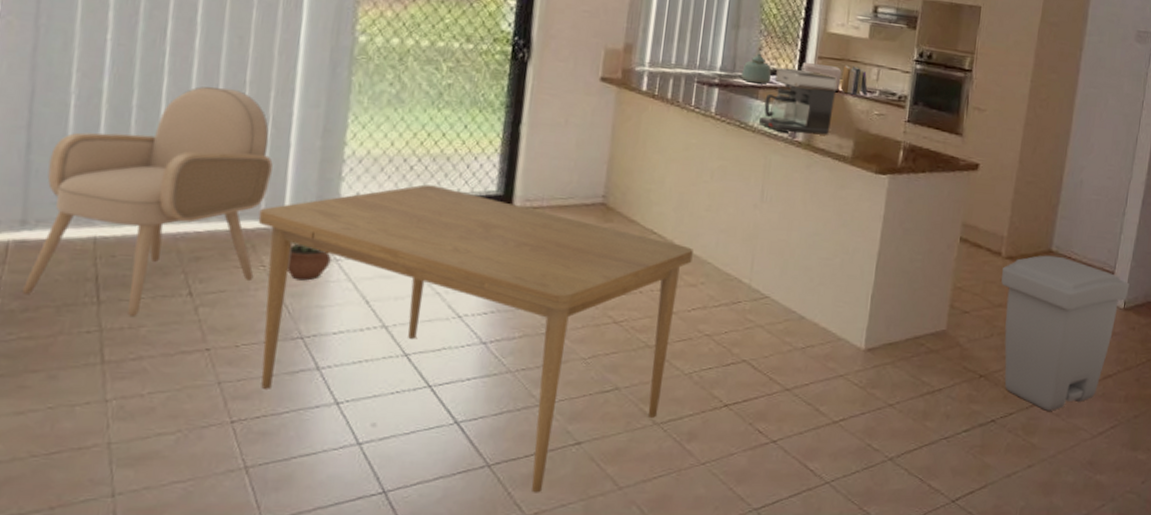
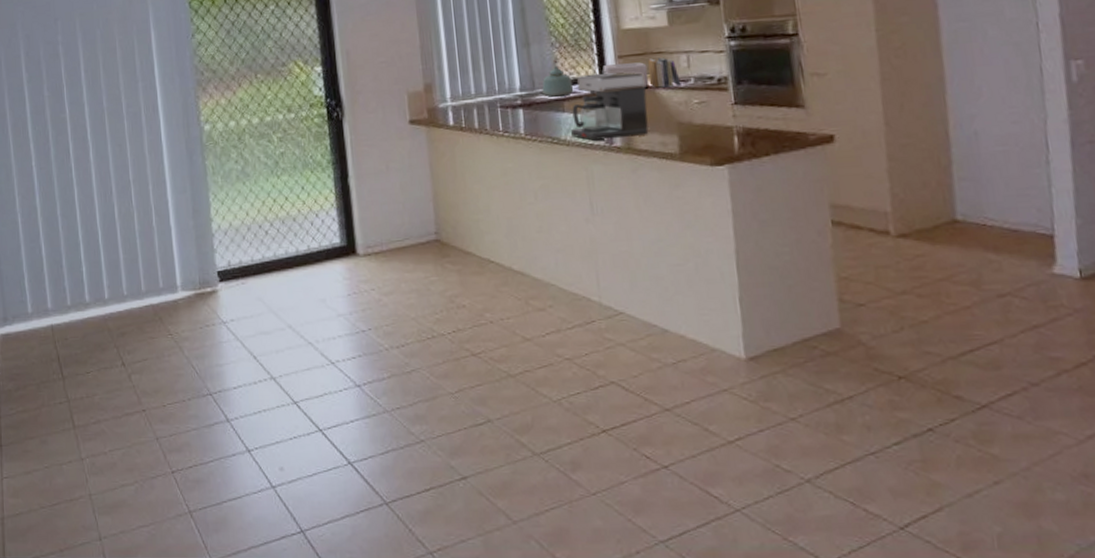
armchair: present [23,86,273,318] -> none [13,188,165,388]
dining table: present [258,184,693,493] -> none [159,245,535,529]
potted plant: present [287,241,331,281] -> none [187,310,220,344]
trash can: present [1001,255,1130,411] -> none [895,225,1082,413]

